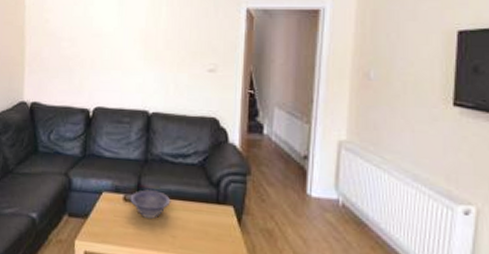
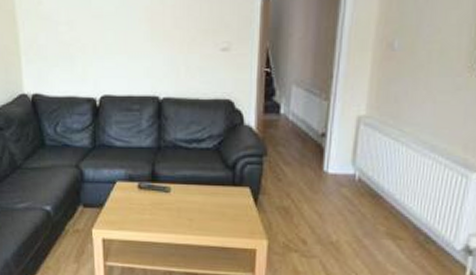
decorative bowl: present [130,189,171,219] -> none [144,175,187,204]

